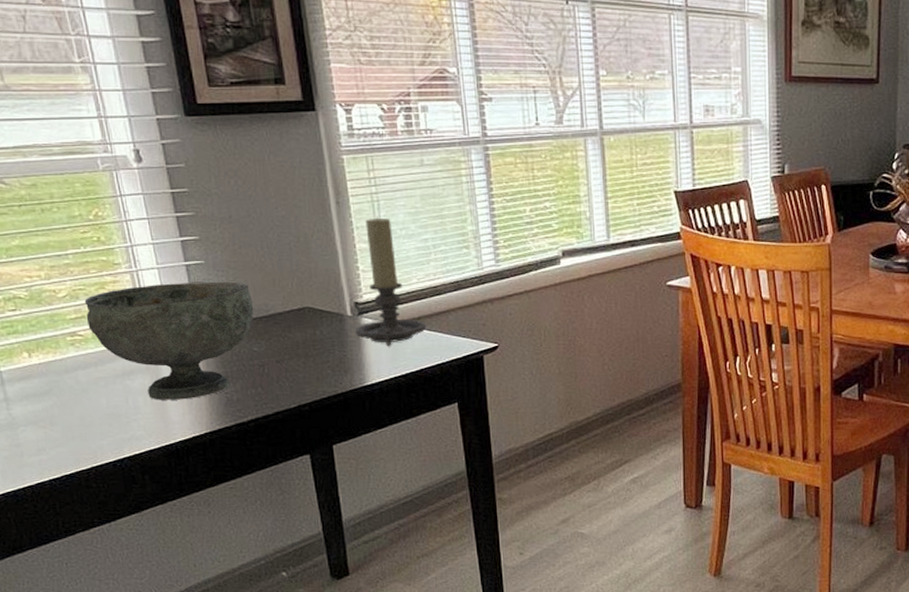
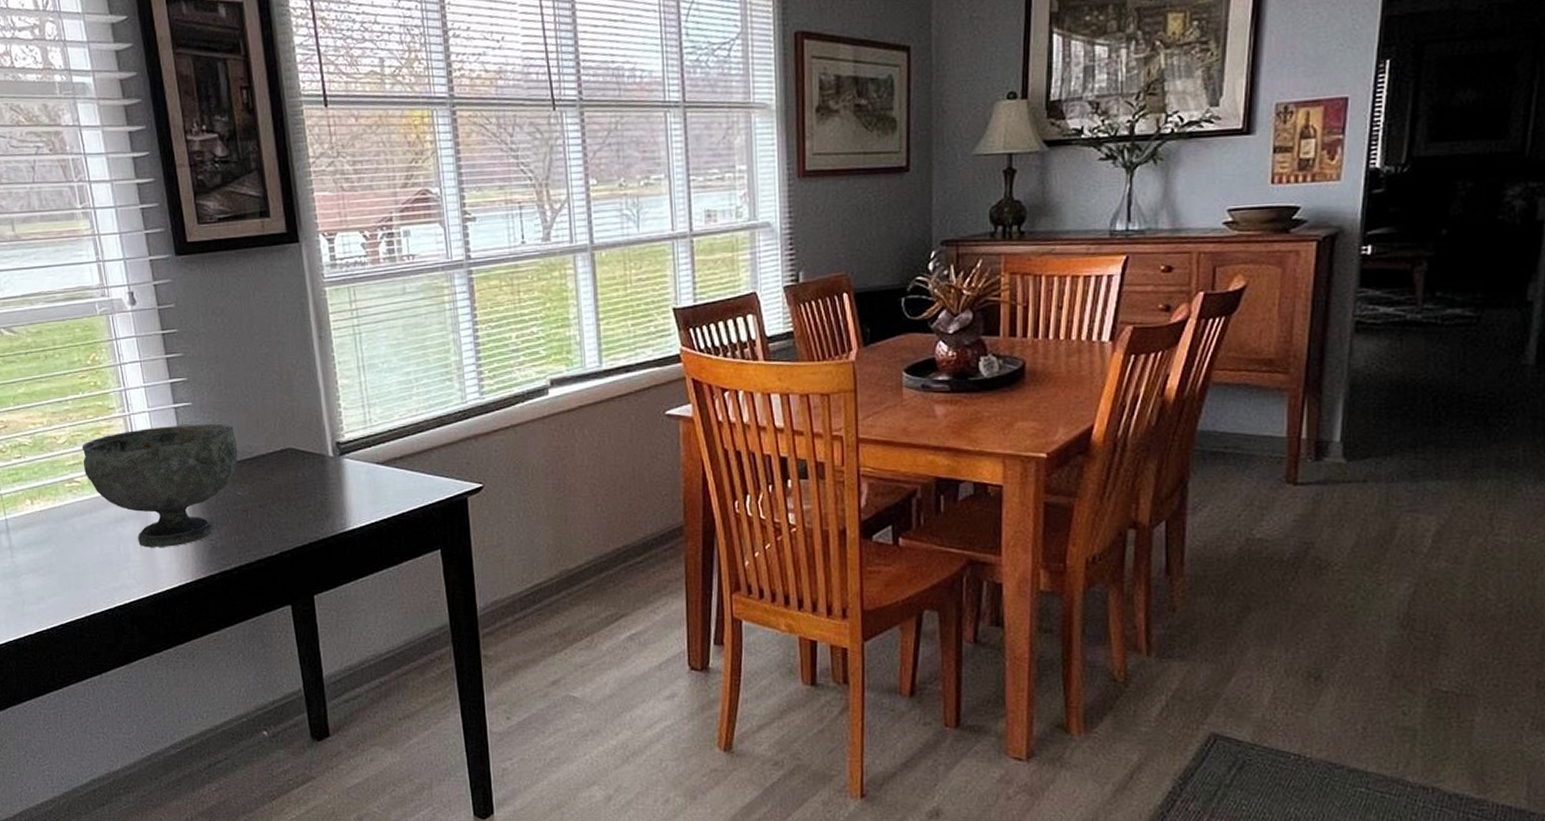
candle holder: present [356,216,427,346] -> none [337,350,409,488]

